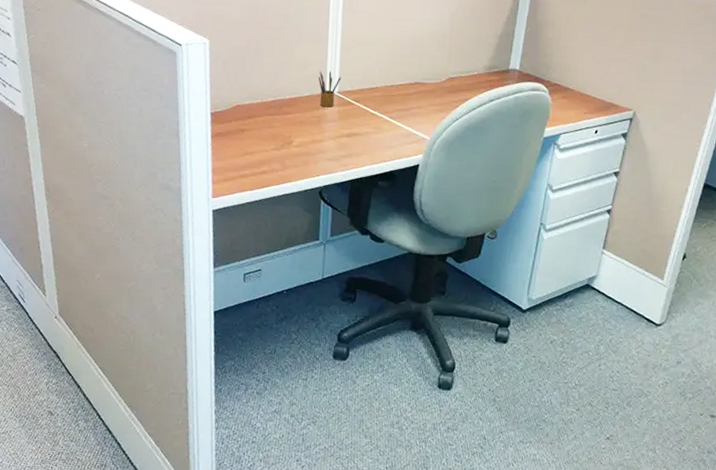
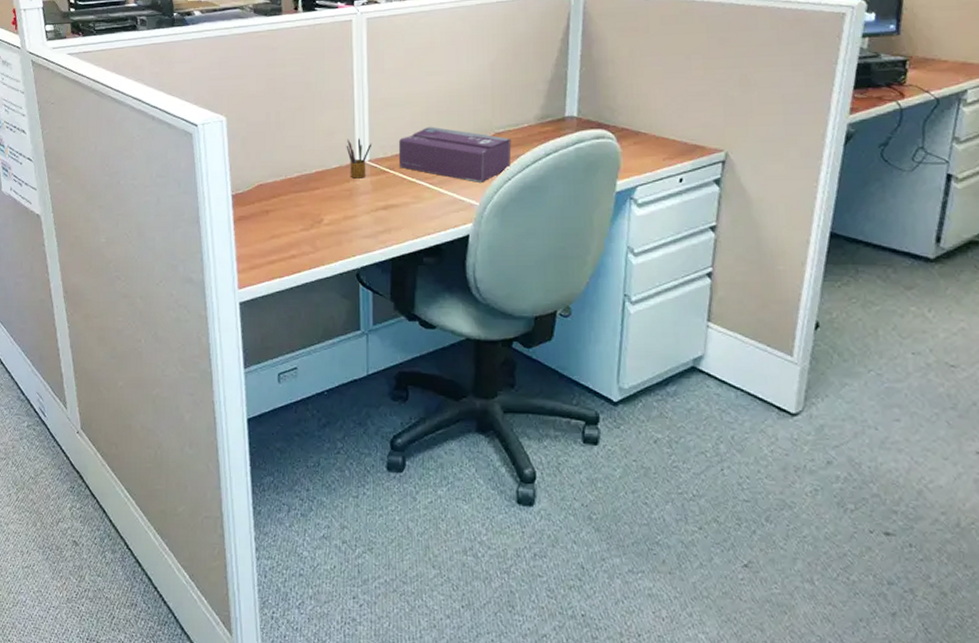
tissue box: none [364,66,462,120] -> present [398,126,512,183]

